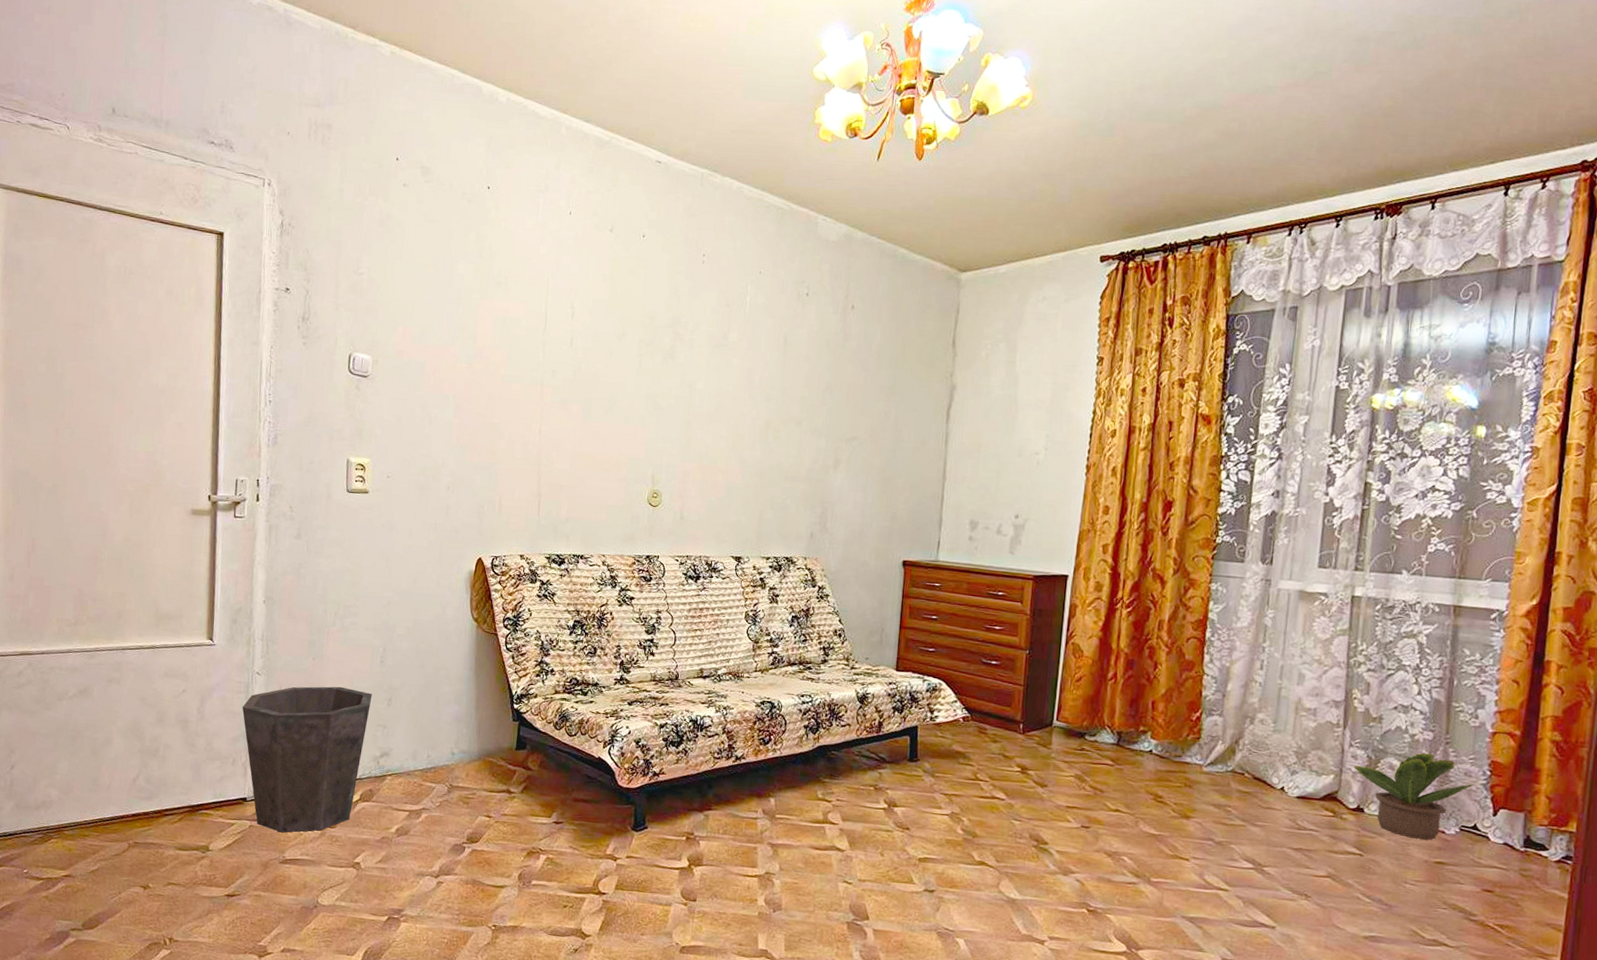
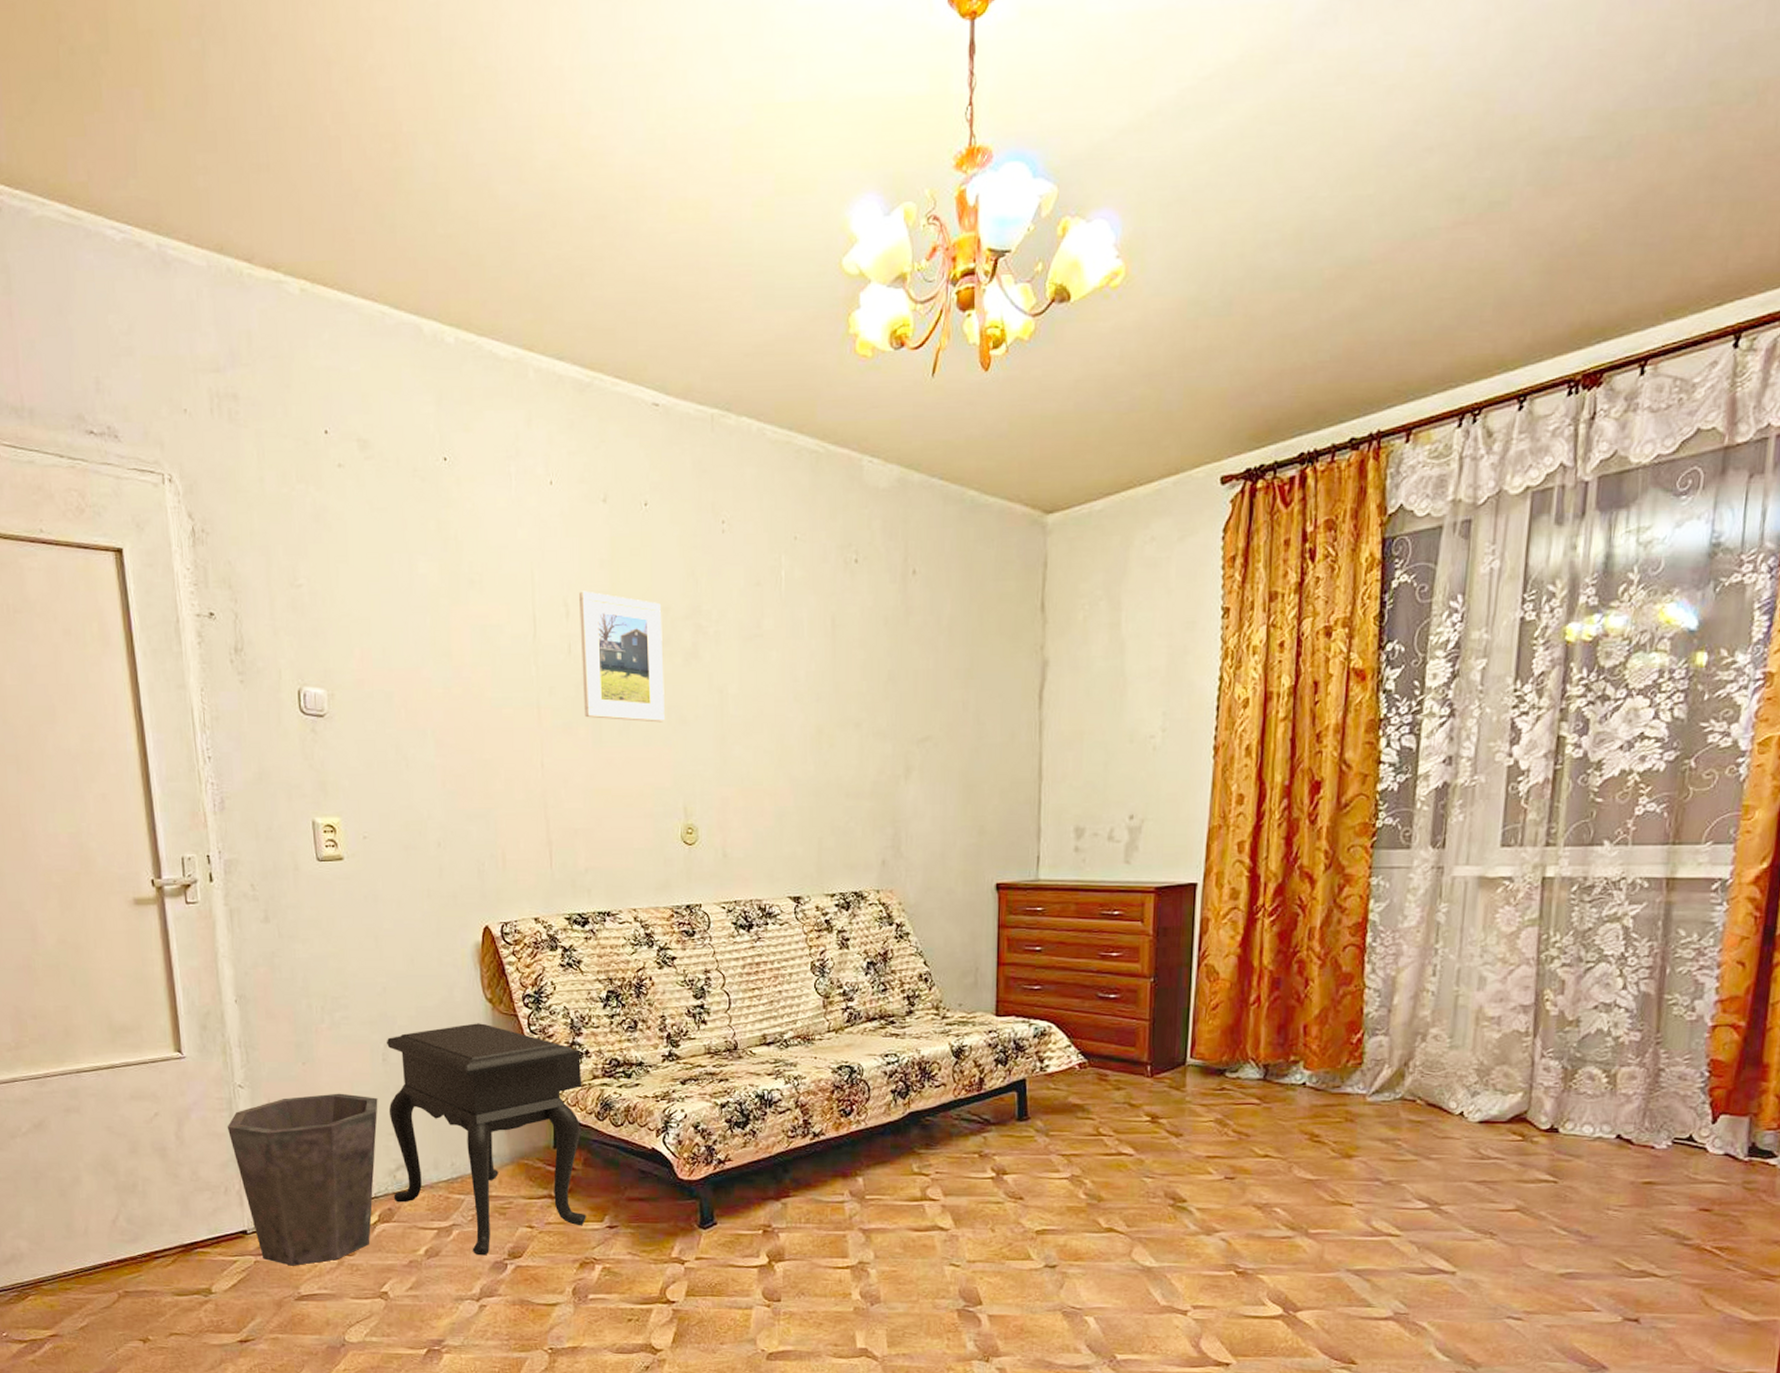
side table: none [375,637,547,838] -> present [386,1023,586,1256]
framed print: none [578,298,649,407] -> present [579,591,665,723]
potted plant: present [1354,752,1473,840] -> none [1546,1057,1689,1158]

